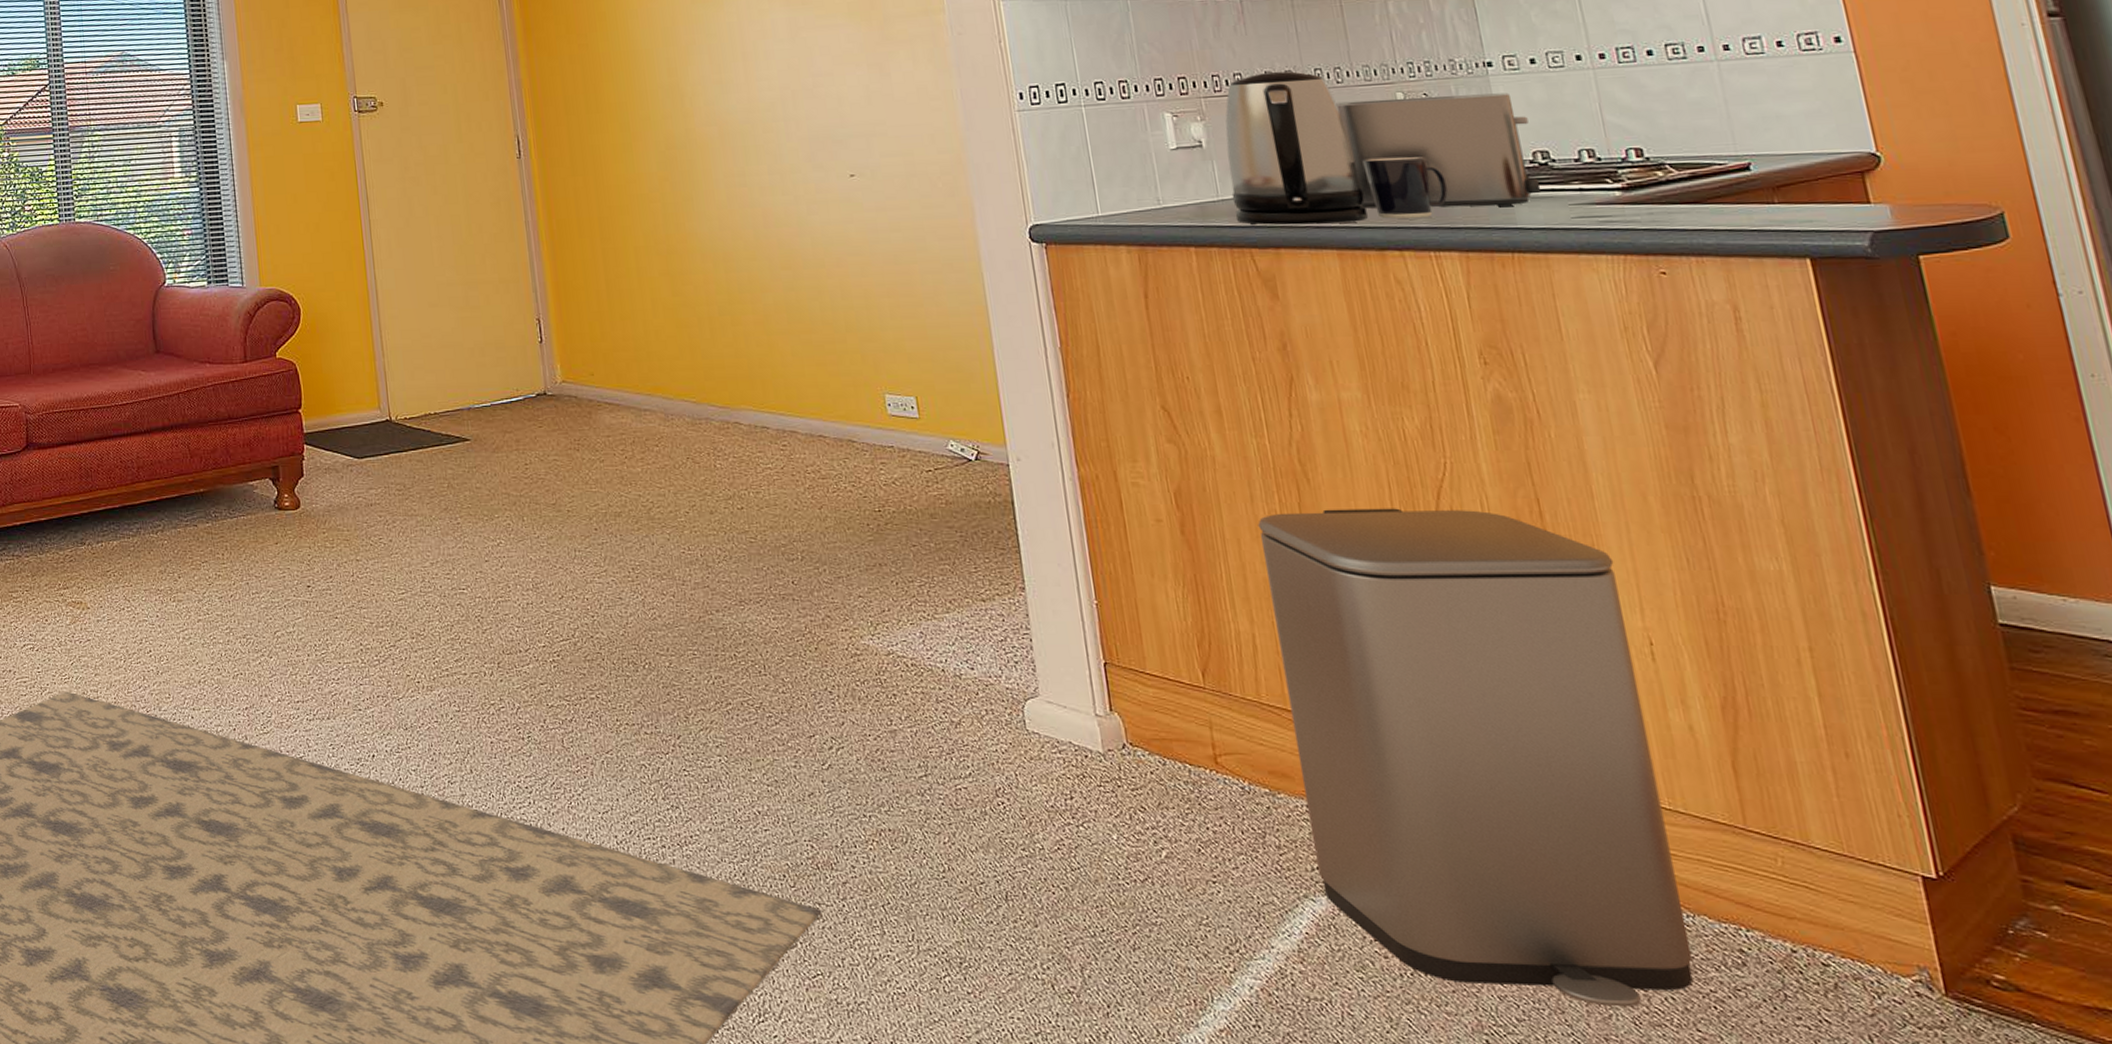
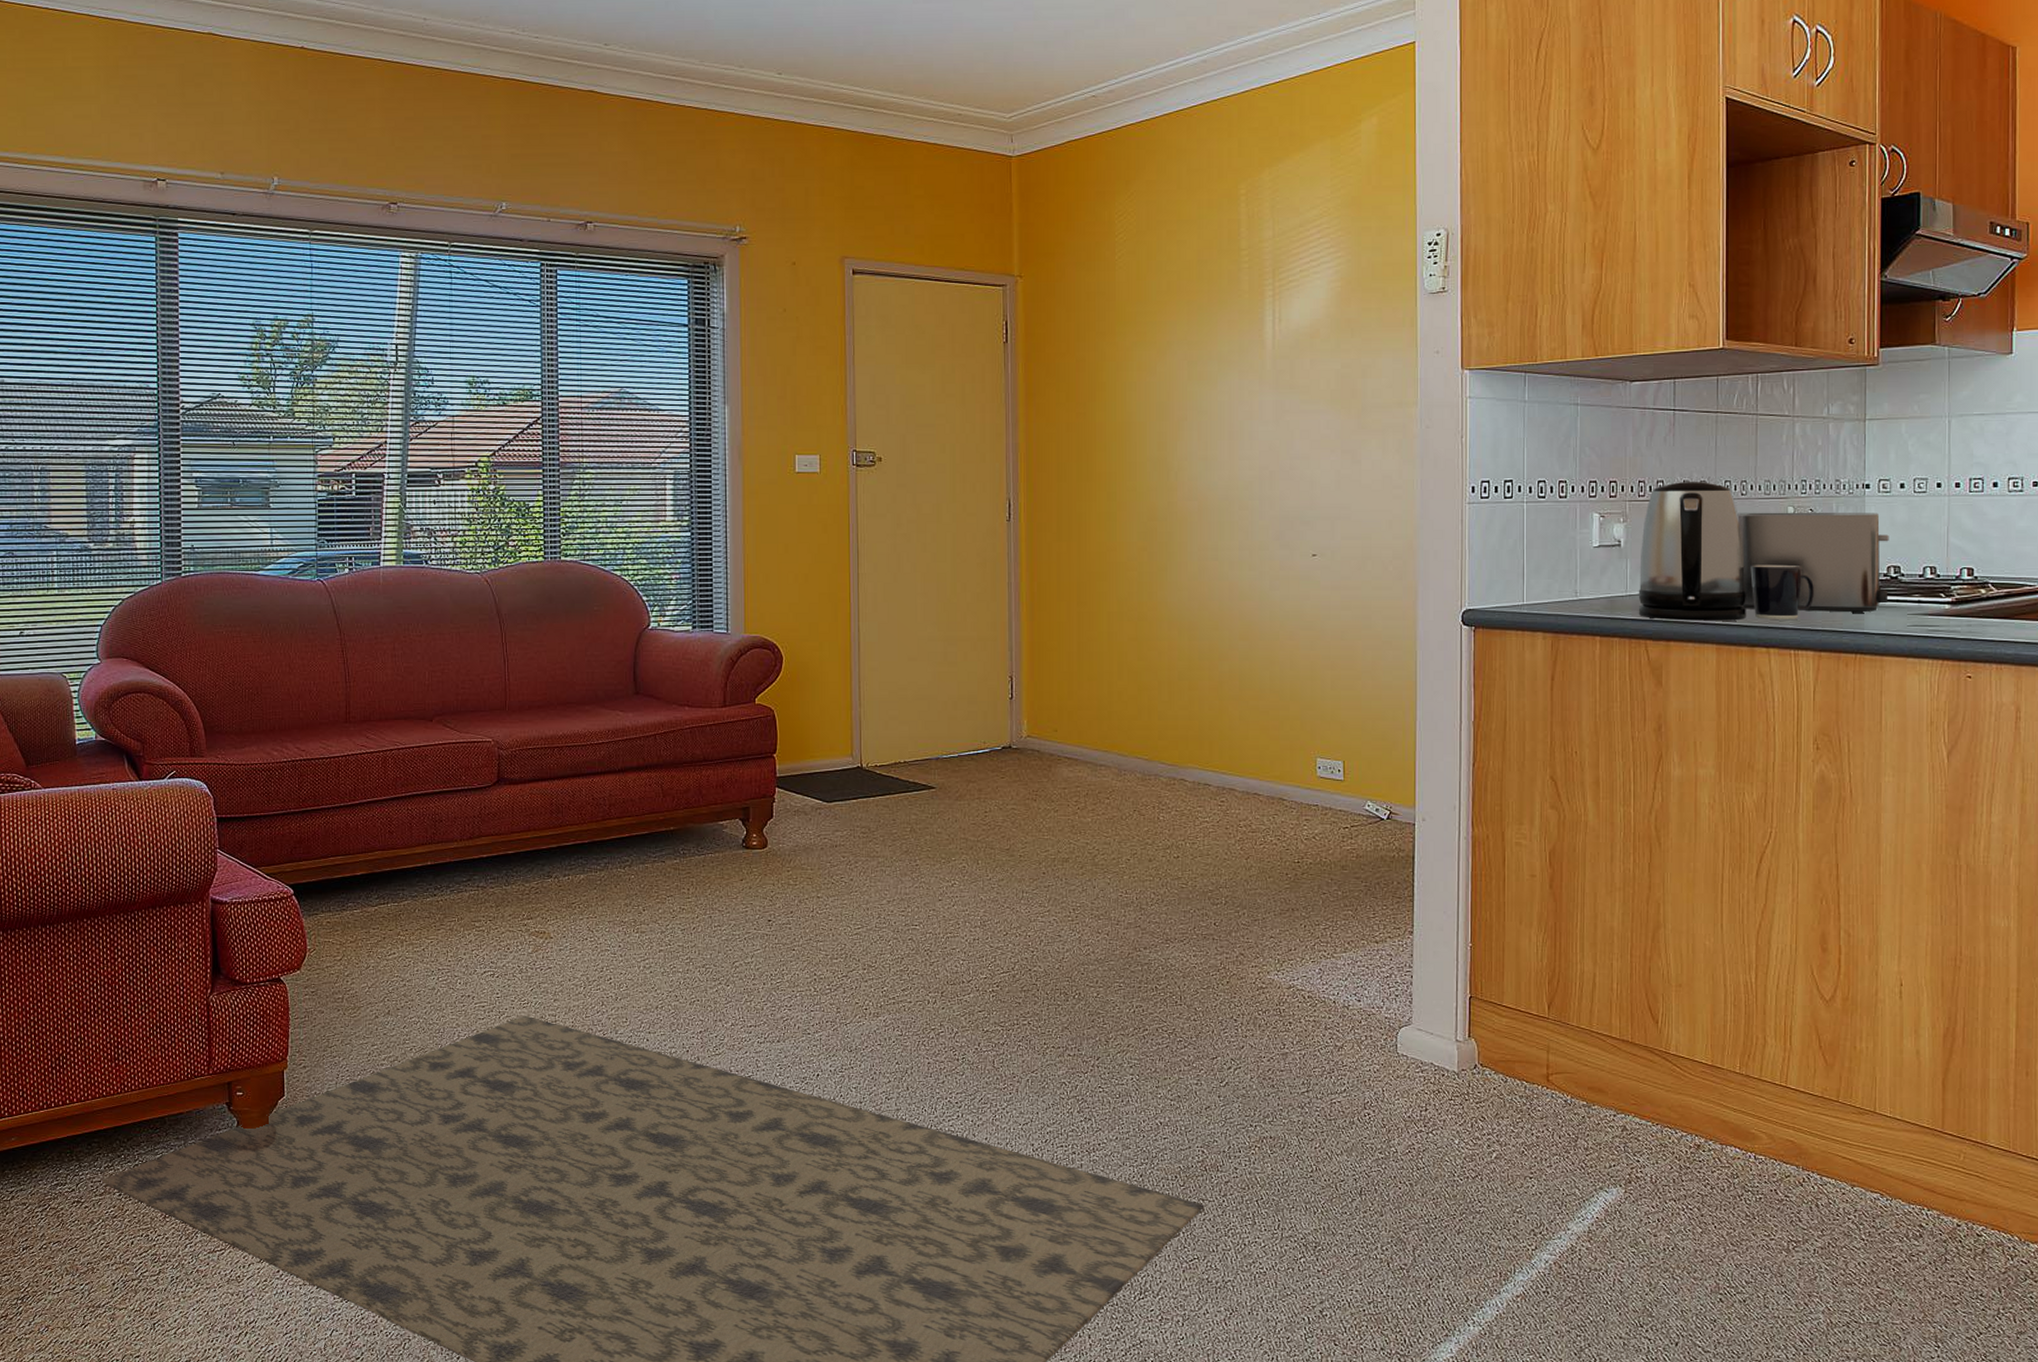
pedal bin: present [1258,508,1693,1008] -> none [1613,869,1886,1271]

